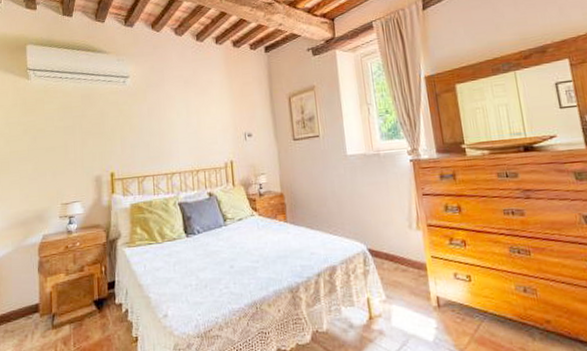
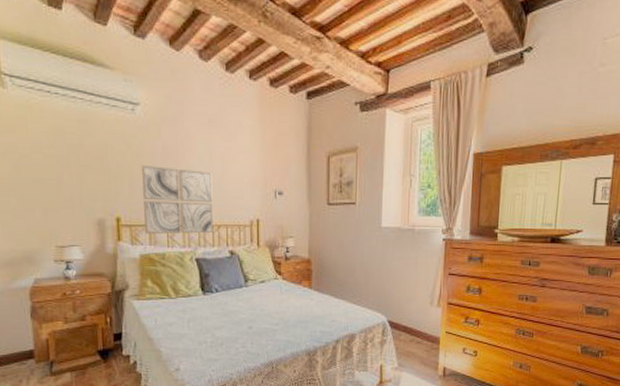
wall art: none [132,124,193,186] -> present [142,164,214,235]

